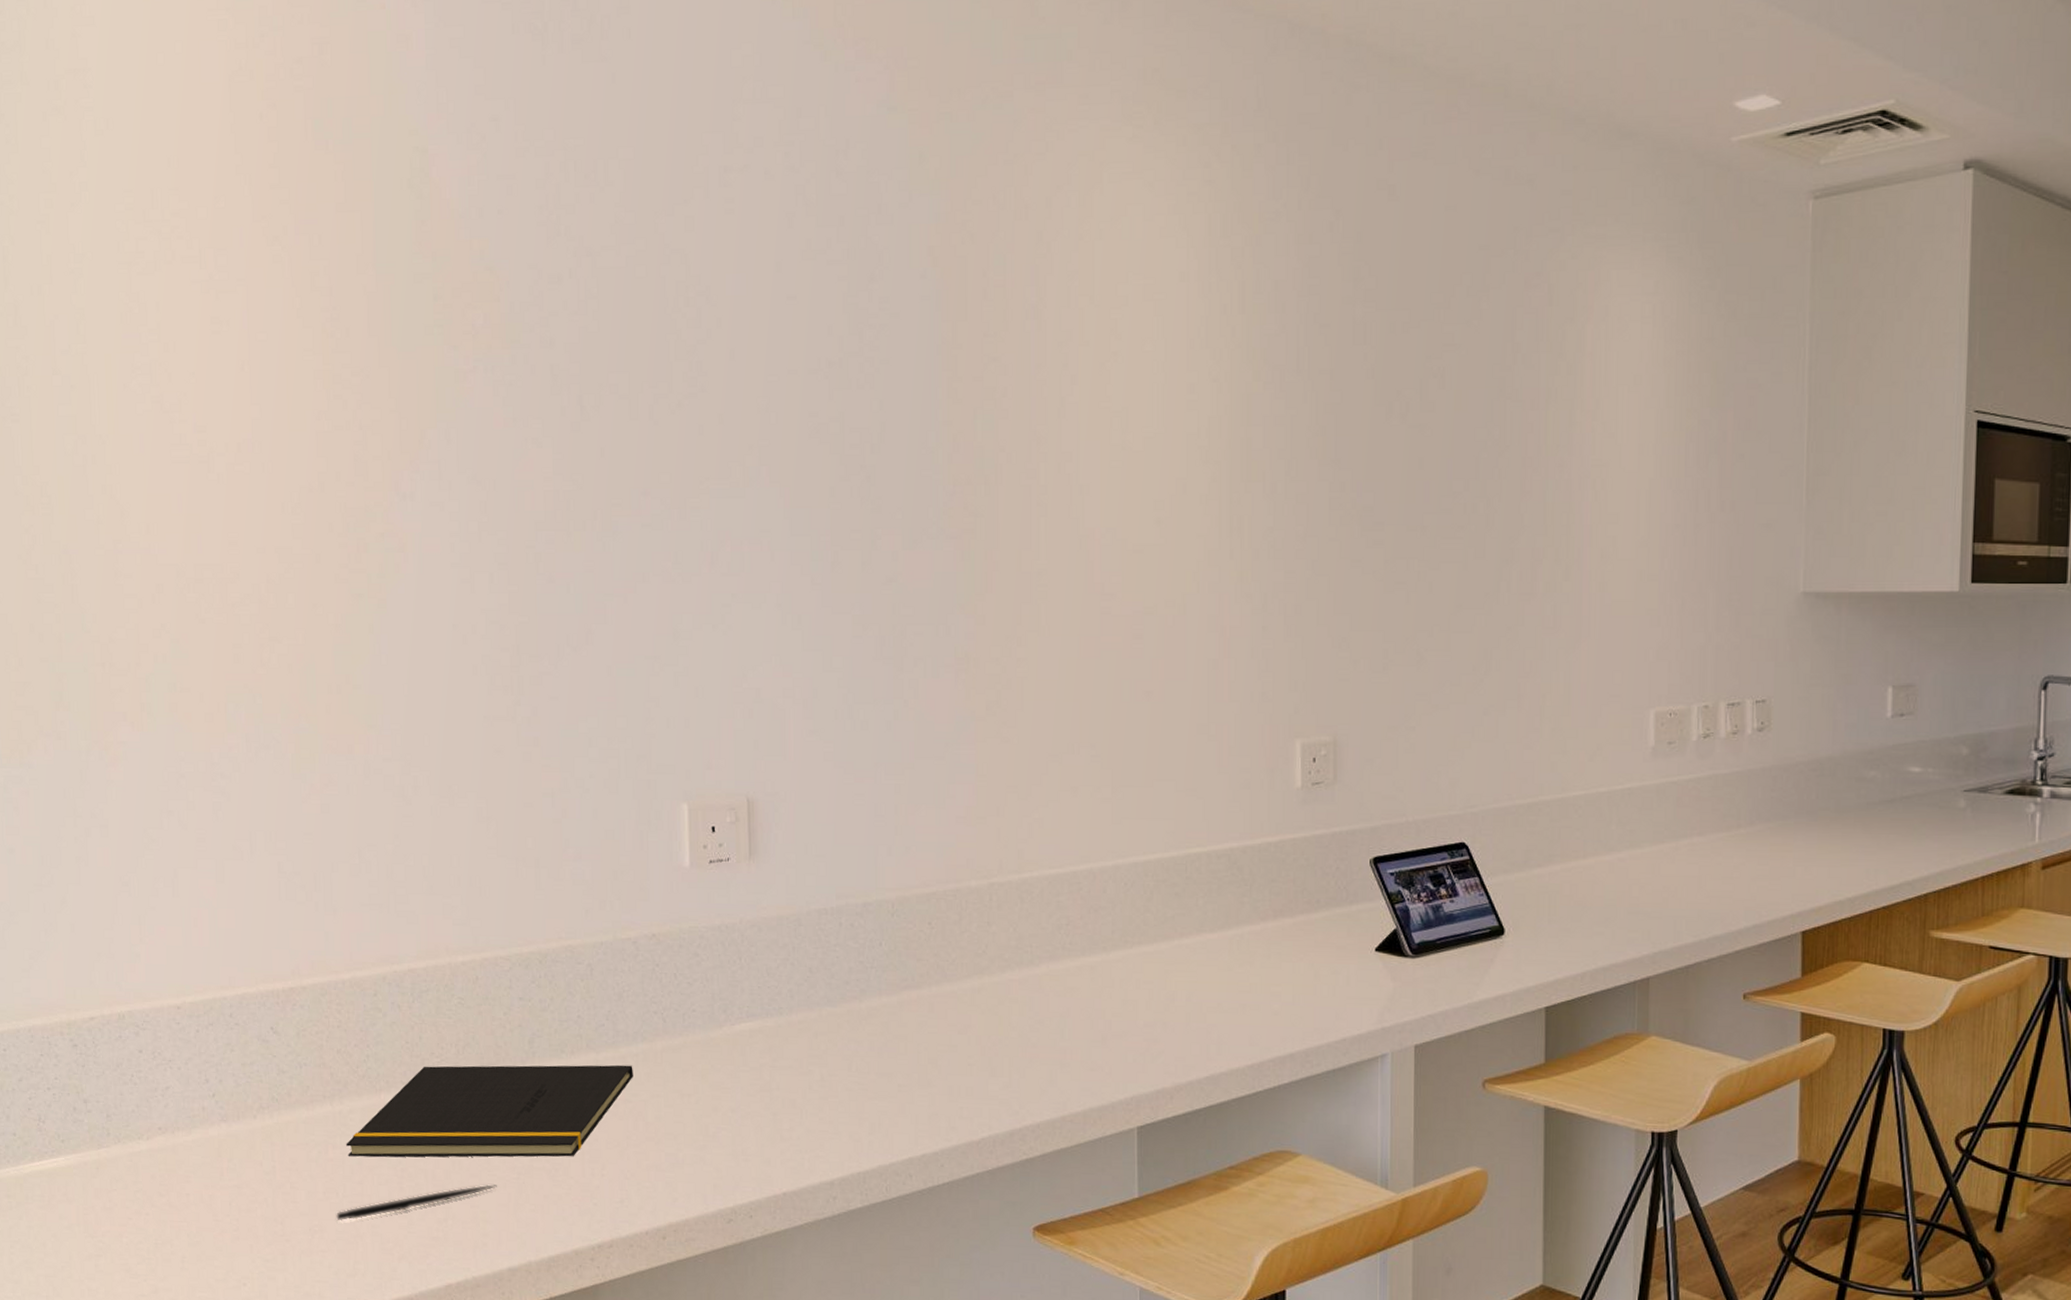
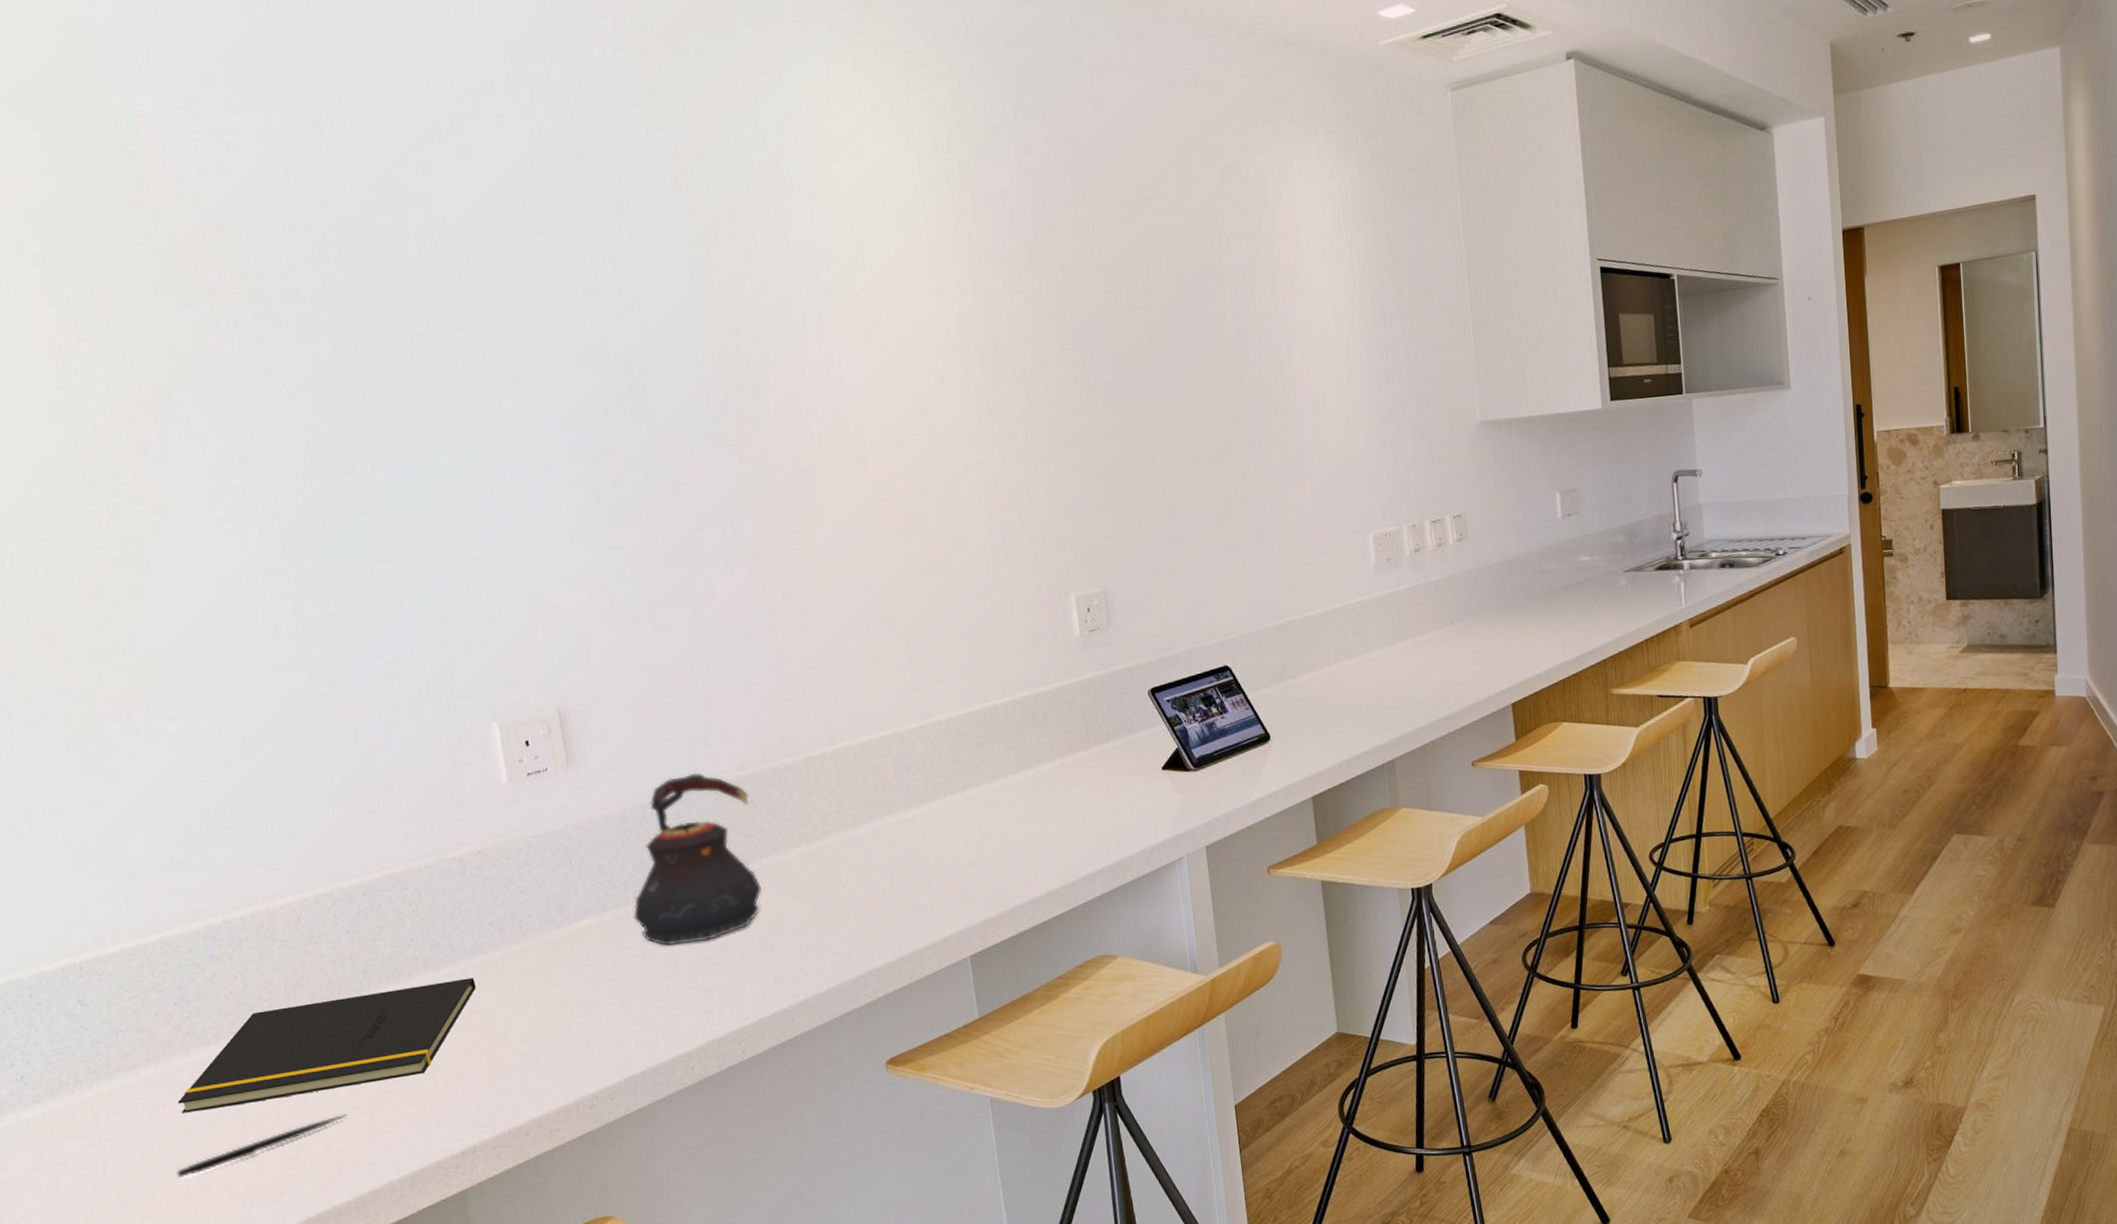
teapot: none [794,883,927,1065] -> present [632,772,762,946]

